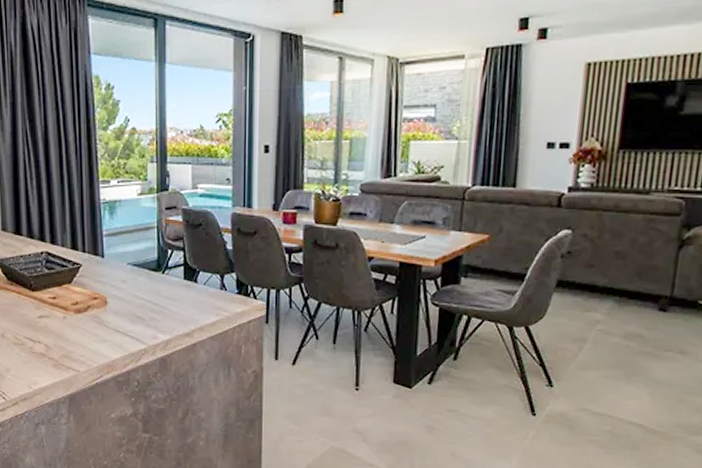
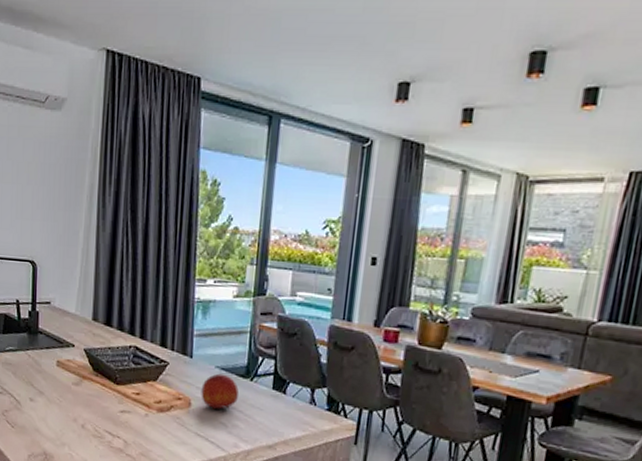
fruit: none [116,270,152,307] -> present [201,373,239,411]

